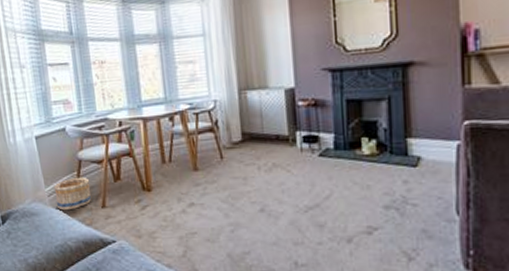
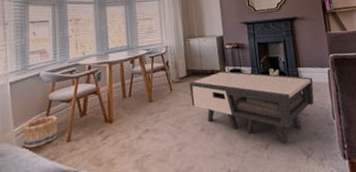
coffee table: none [246,137,431,240] -> present [189,71,314,144]

